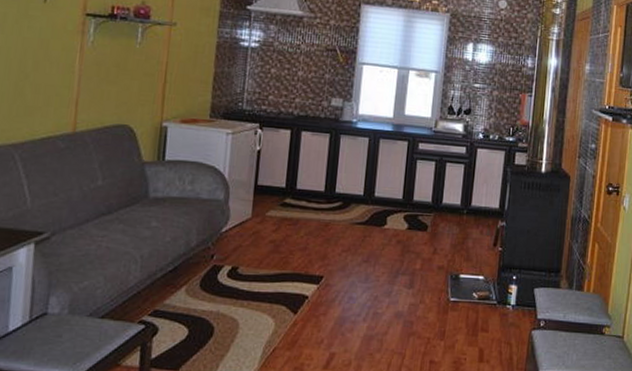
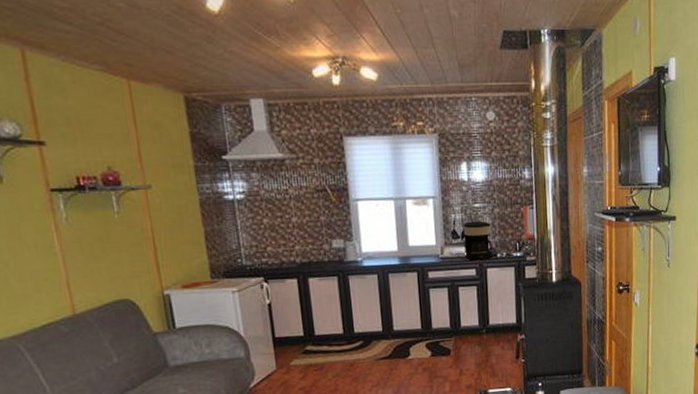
coffee maker: none [448,99,498,142] -> present [455,220,505,263]

